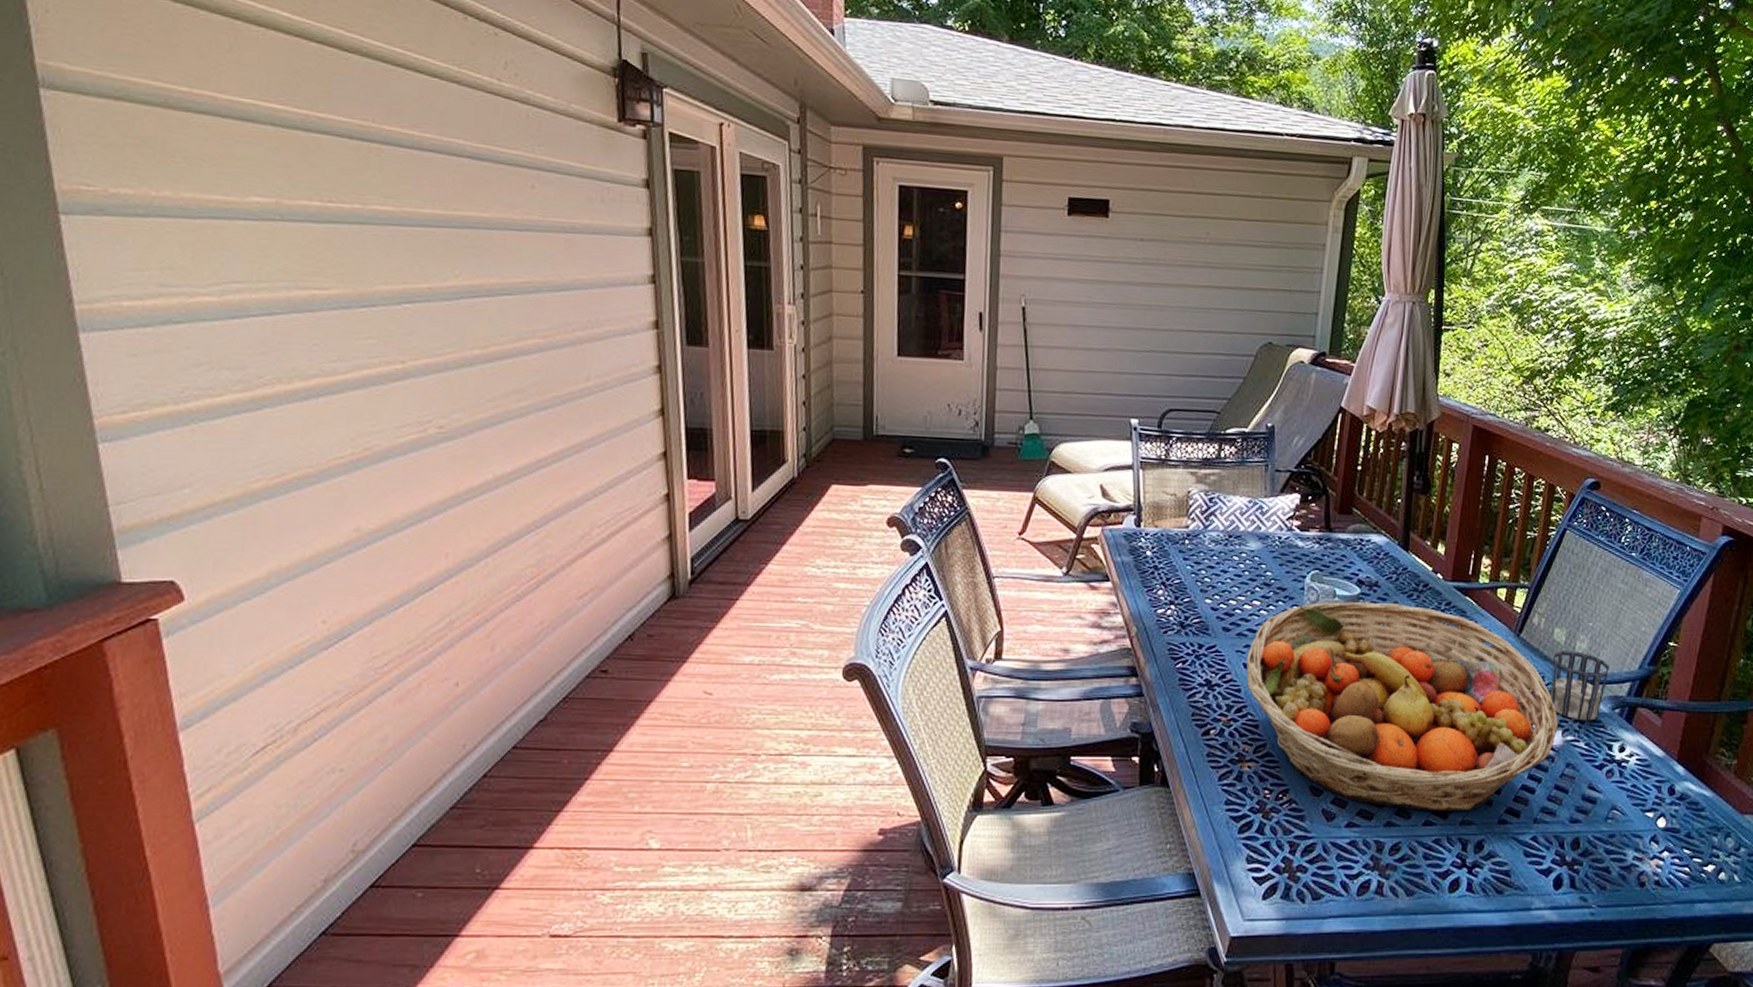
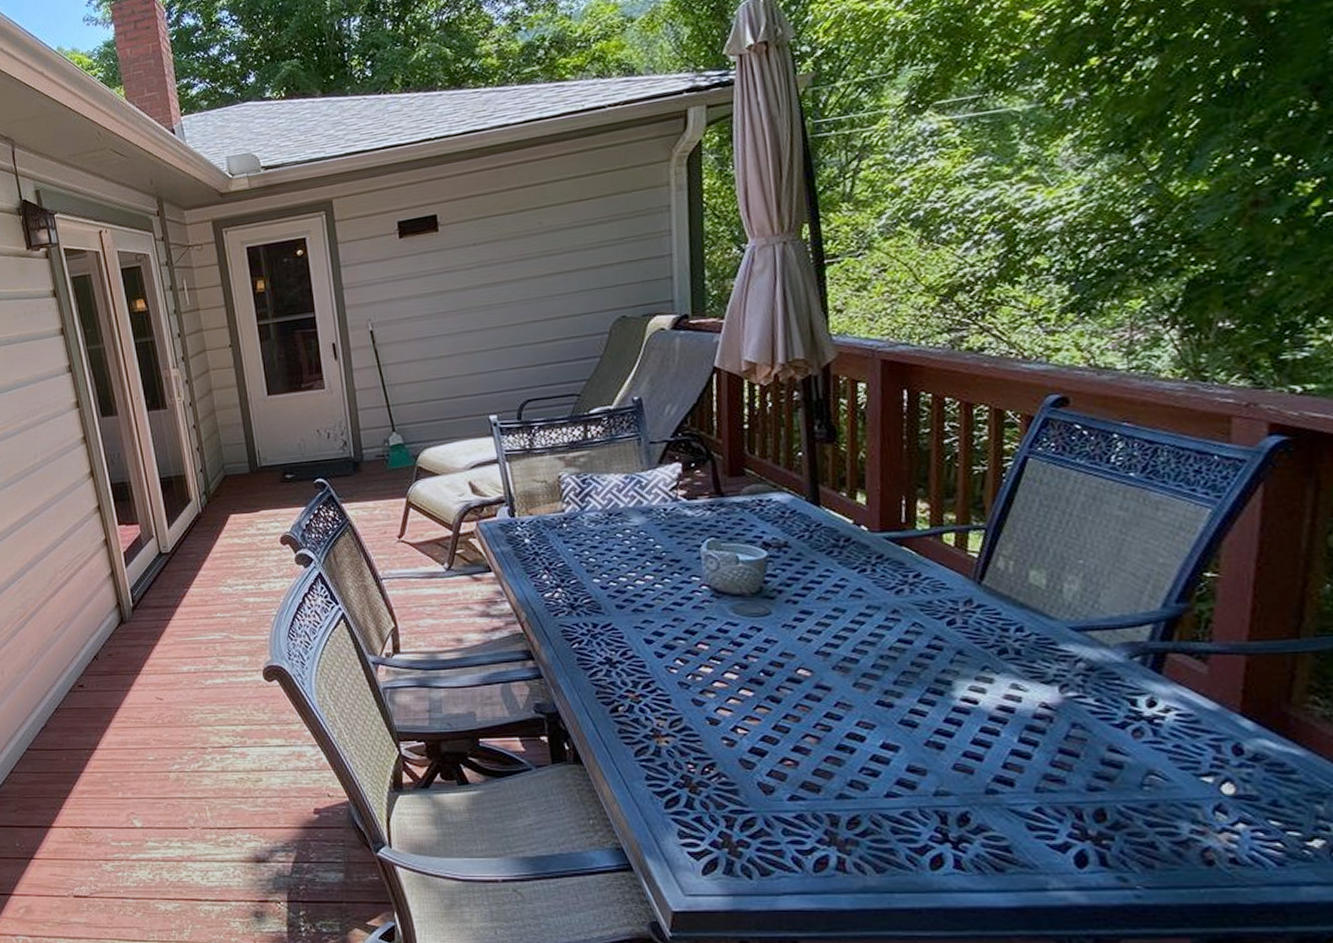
fruit basket: present [1246,601,1558,812] -> none [647,562,1053,782]
cup: present [1550,651,1610,721] -> none [1031,594,1118,674]

